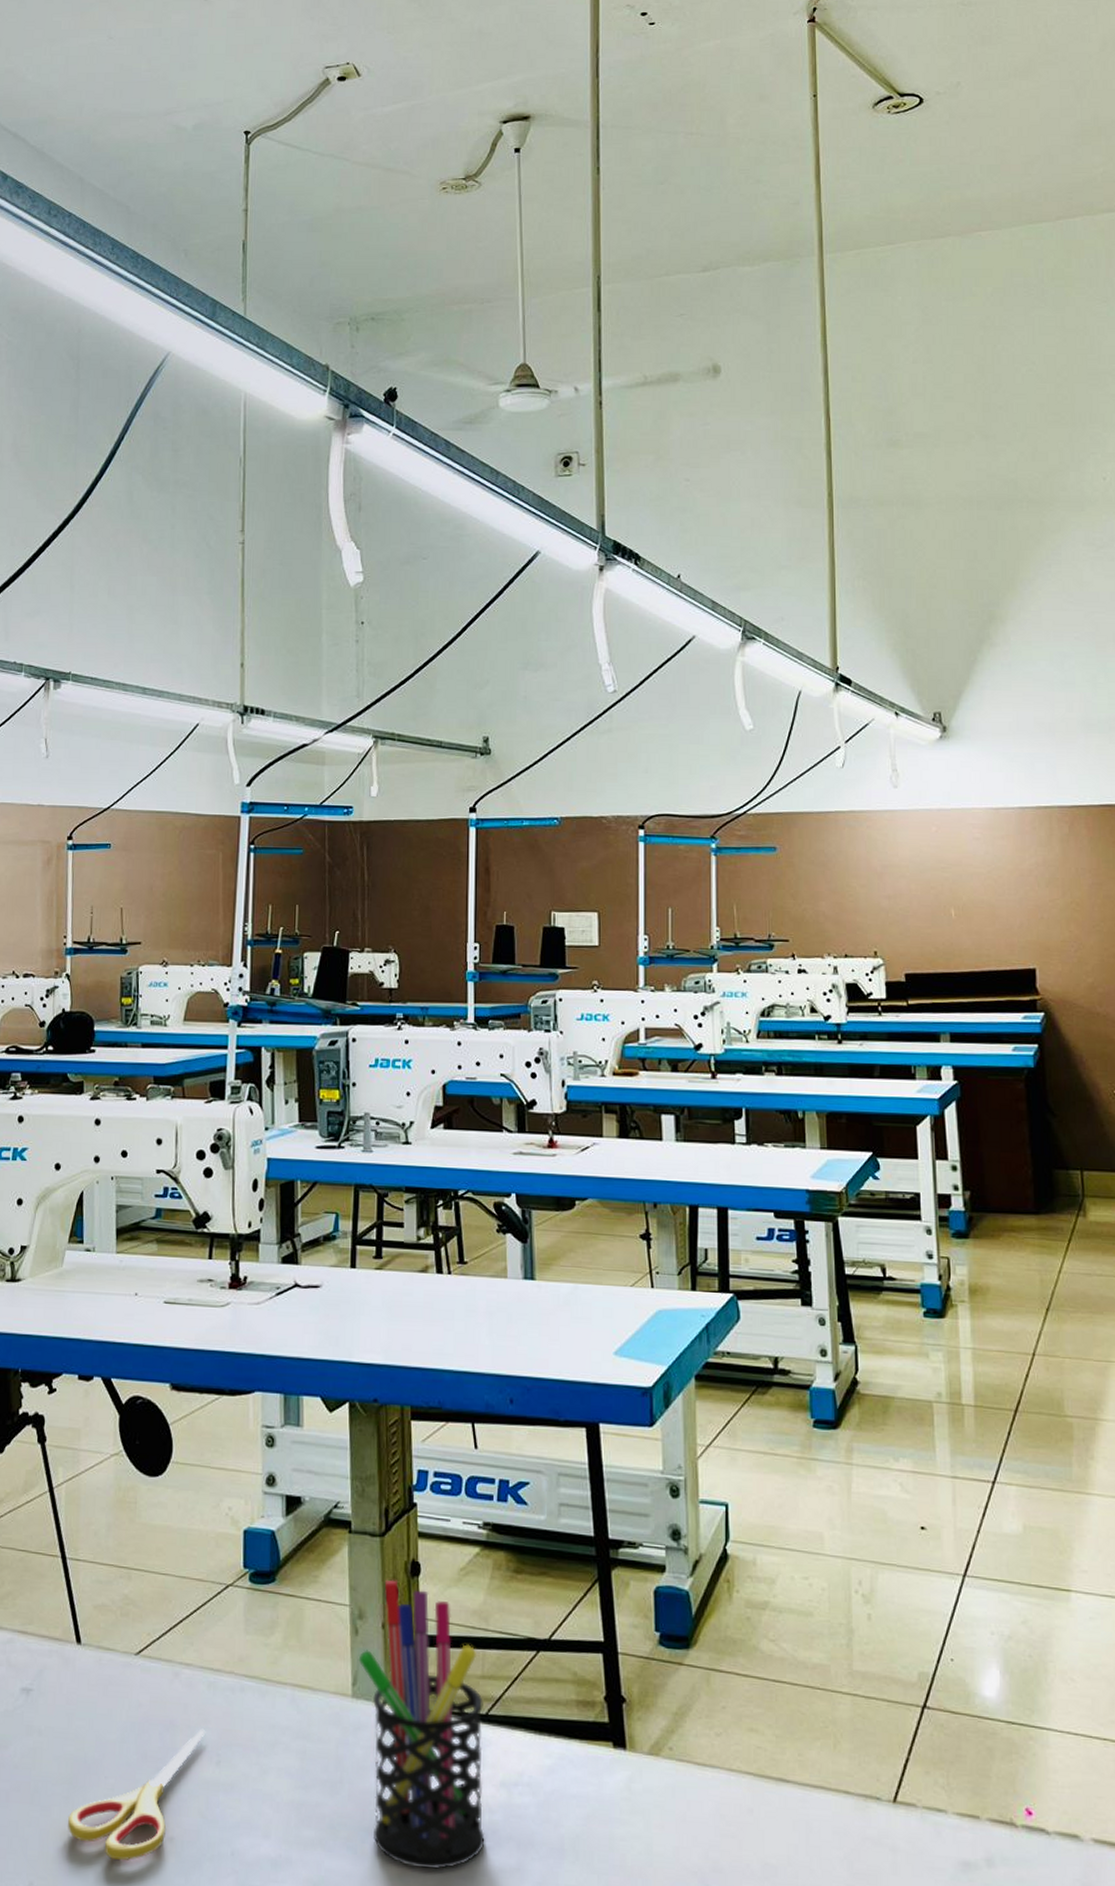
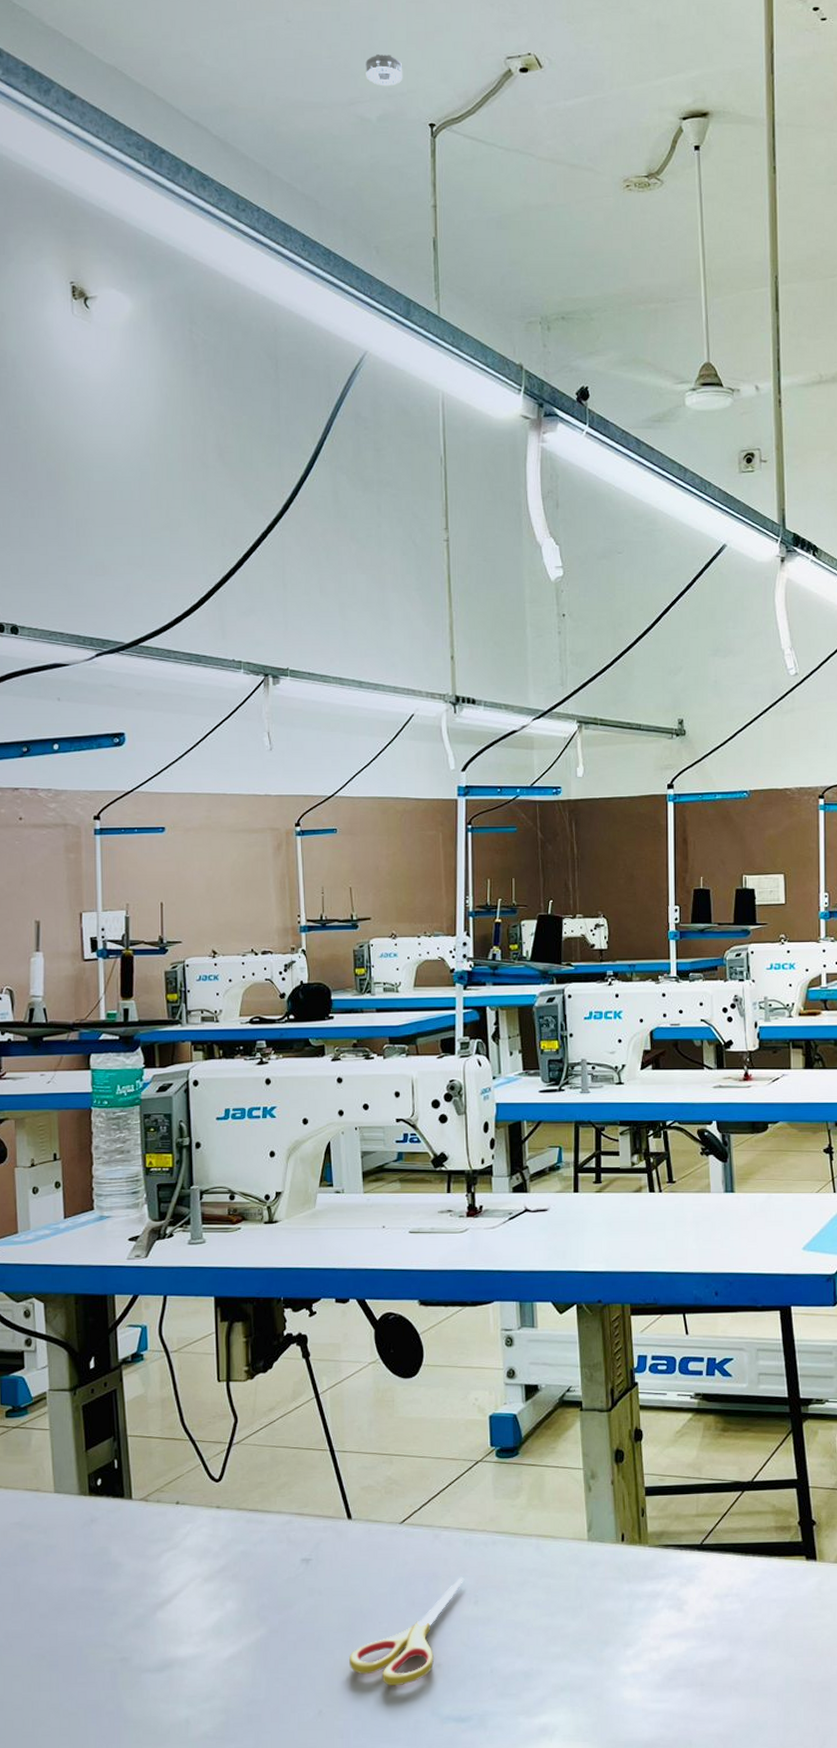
smoke detector: none [183,67,221,97] -> present [366,55,403,87]
pen holder: present [358,1579,485,1869] -> none [592,1445,702,1667]

